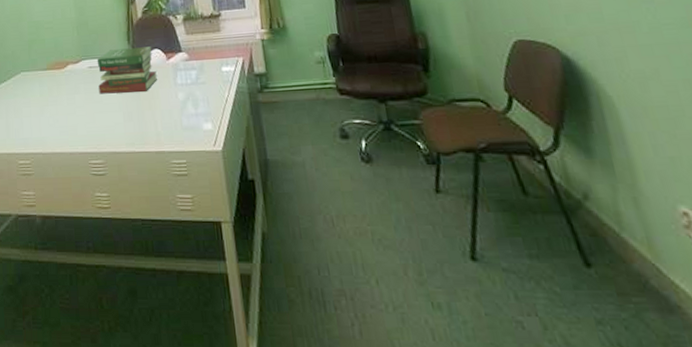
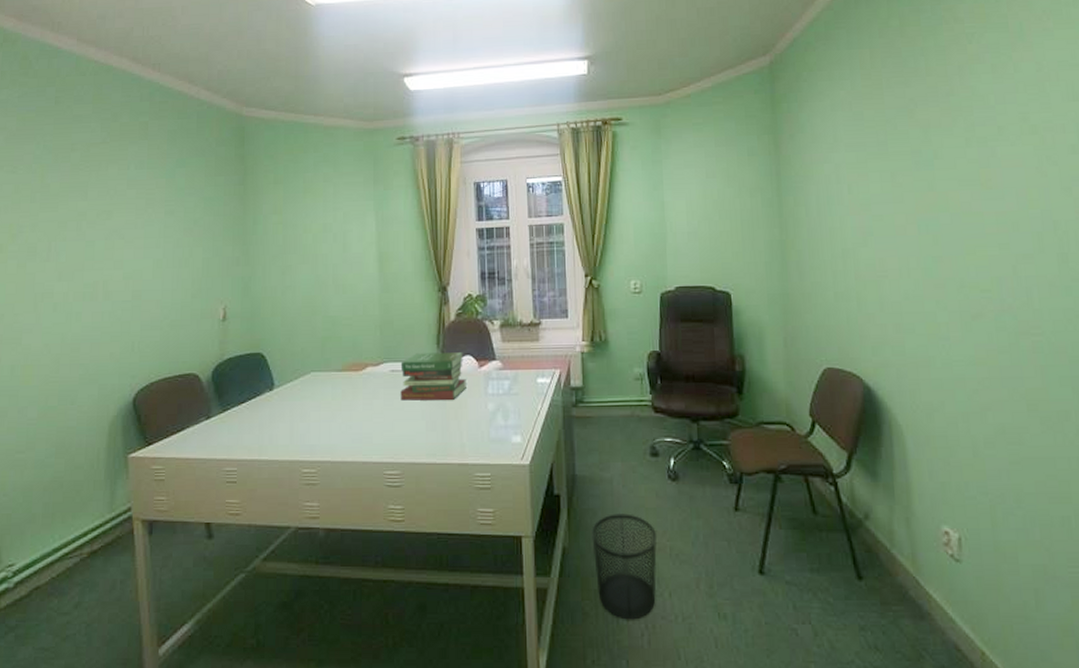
waste bin: none [289,197,363,308] -> present [592,513,657,620]

